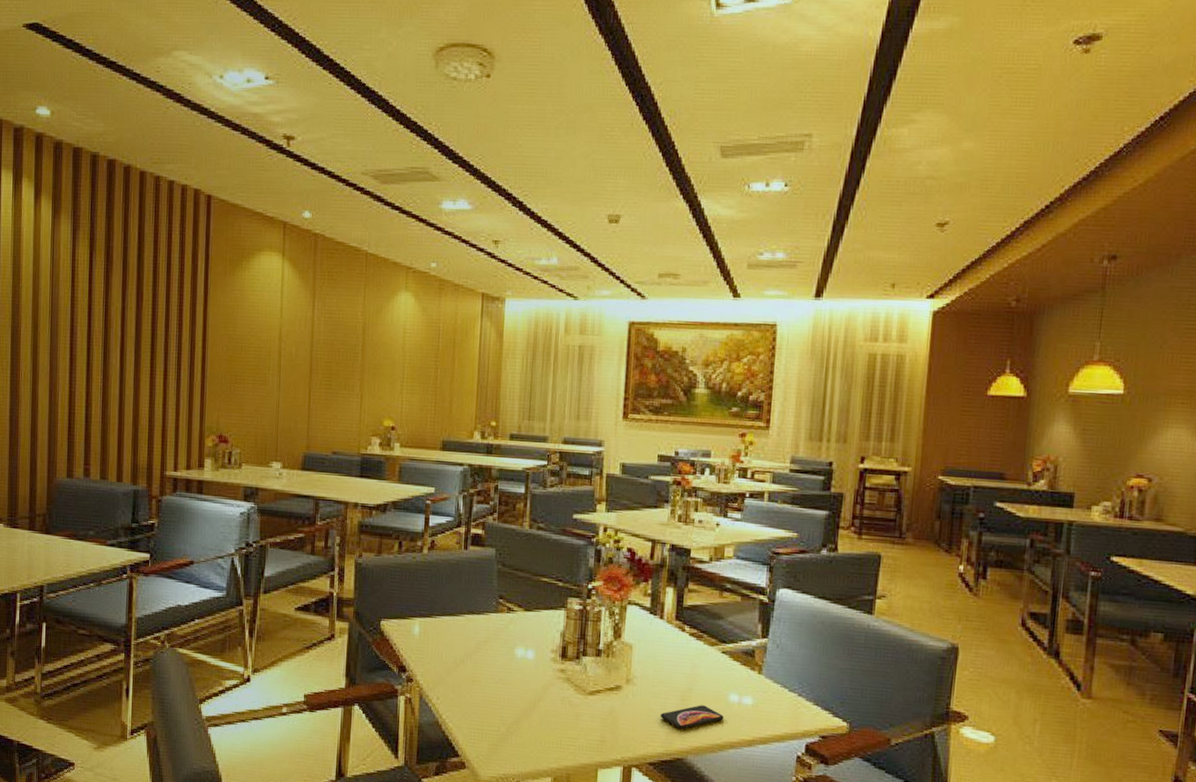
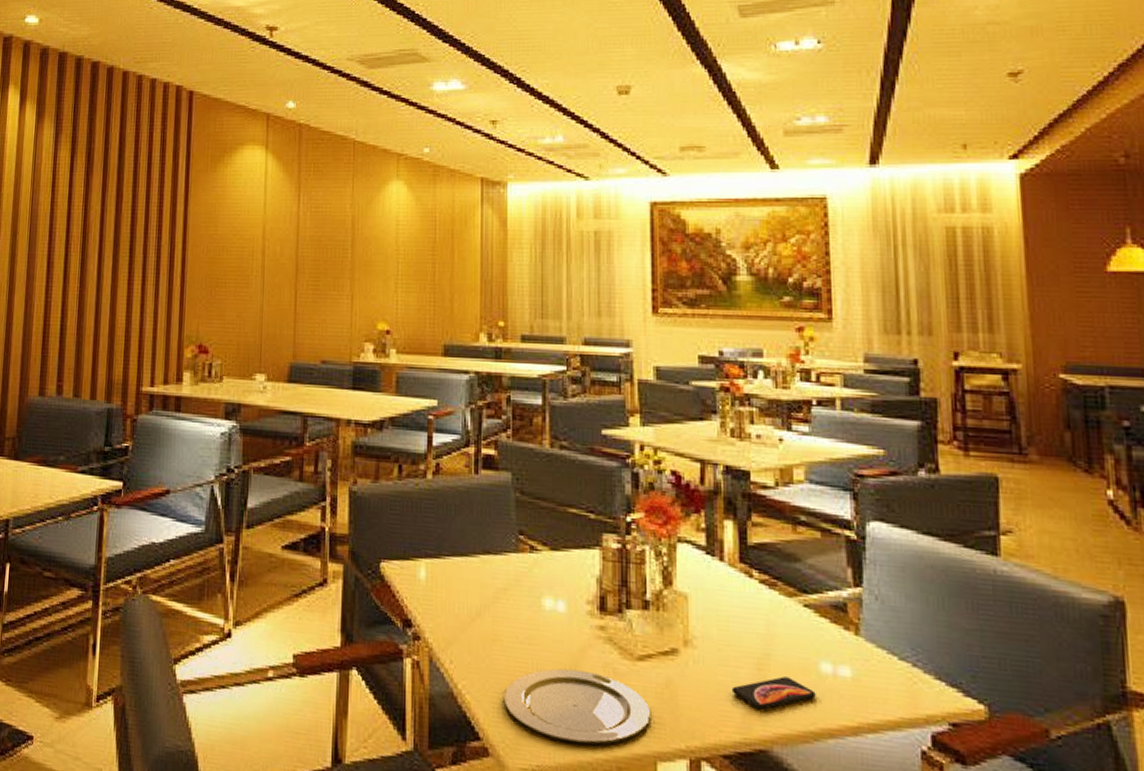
plate: none [479,702,596,758] -> present [503,668,651,745]

